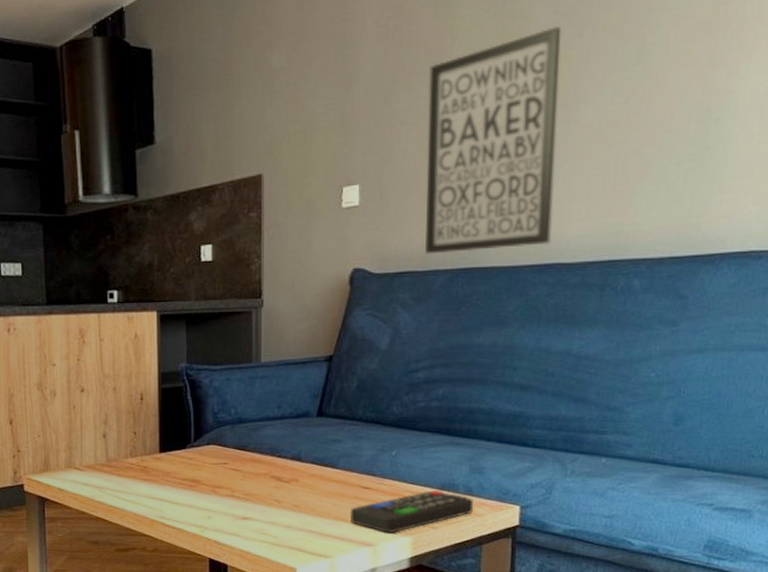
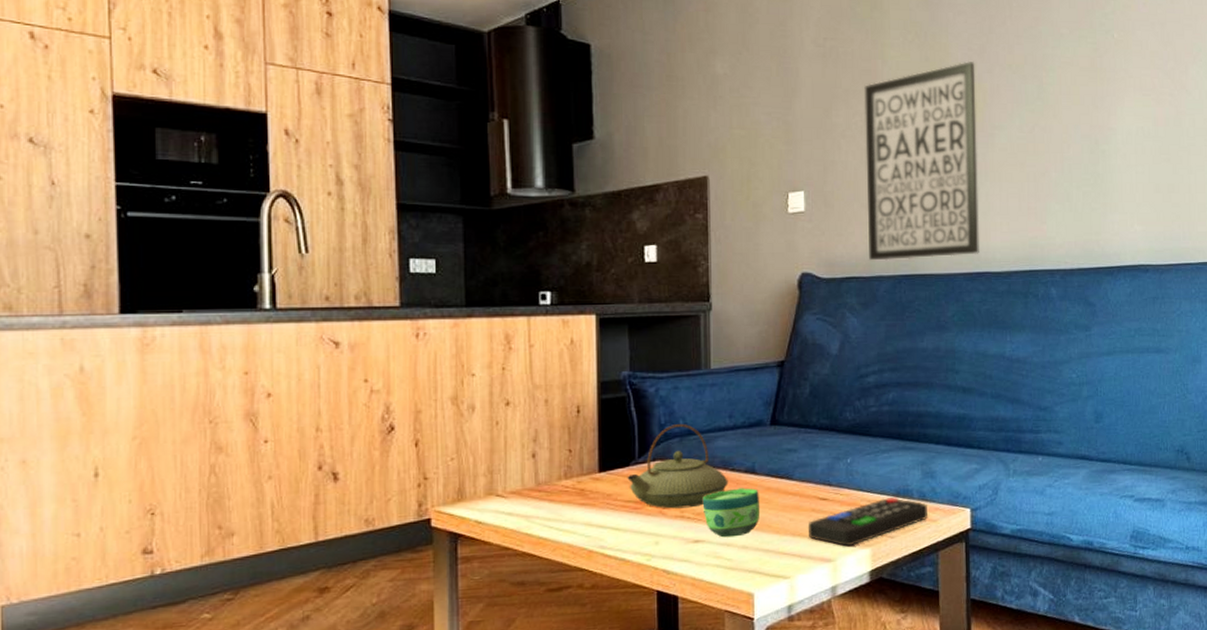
teapot: none [184,413,275,488] -> present [627,424,728,509]
cup: none [251,473,305,517] -> present [702,488,761,538]

